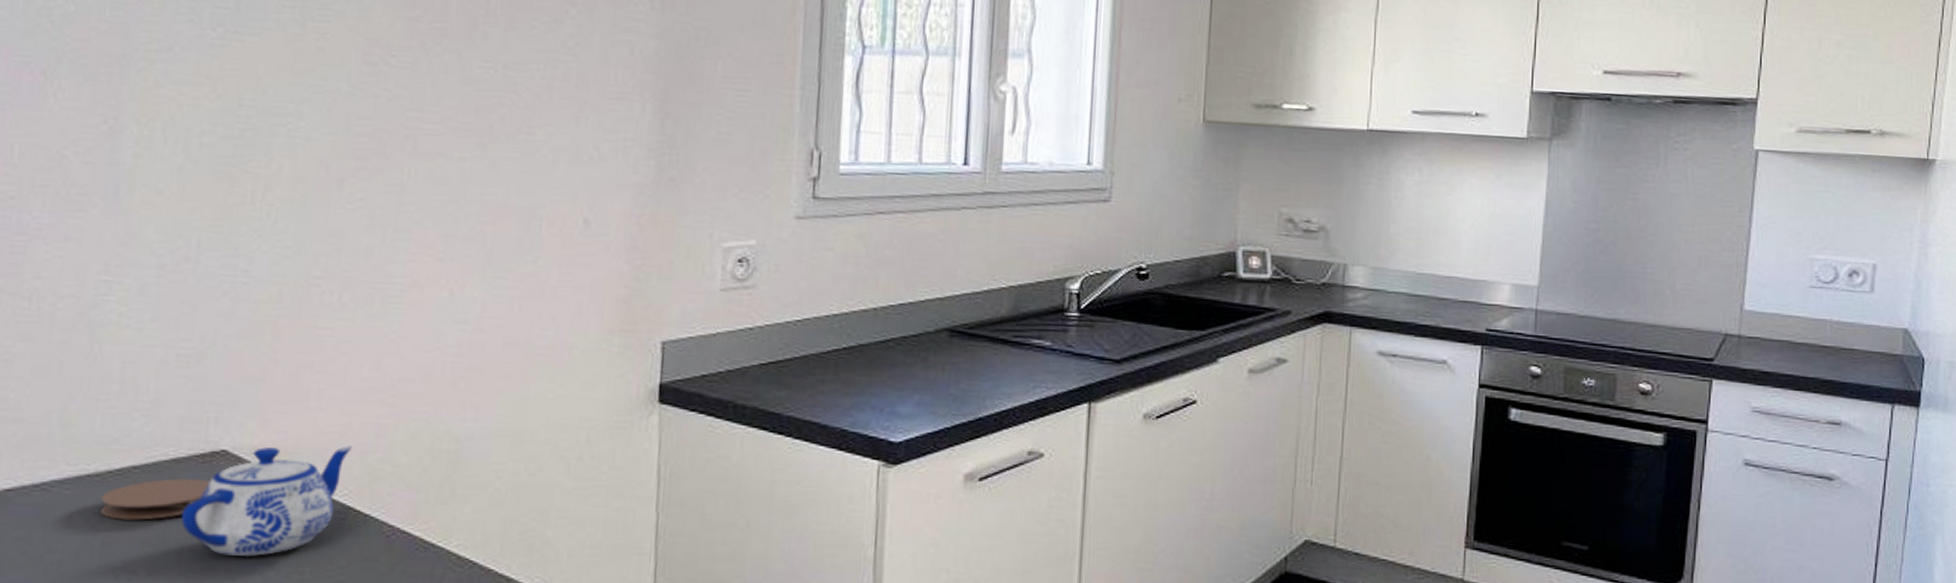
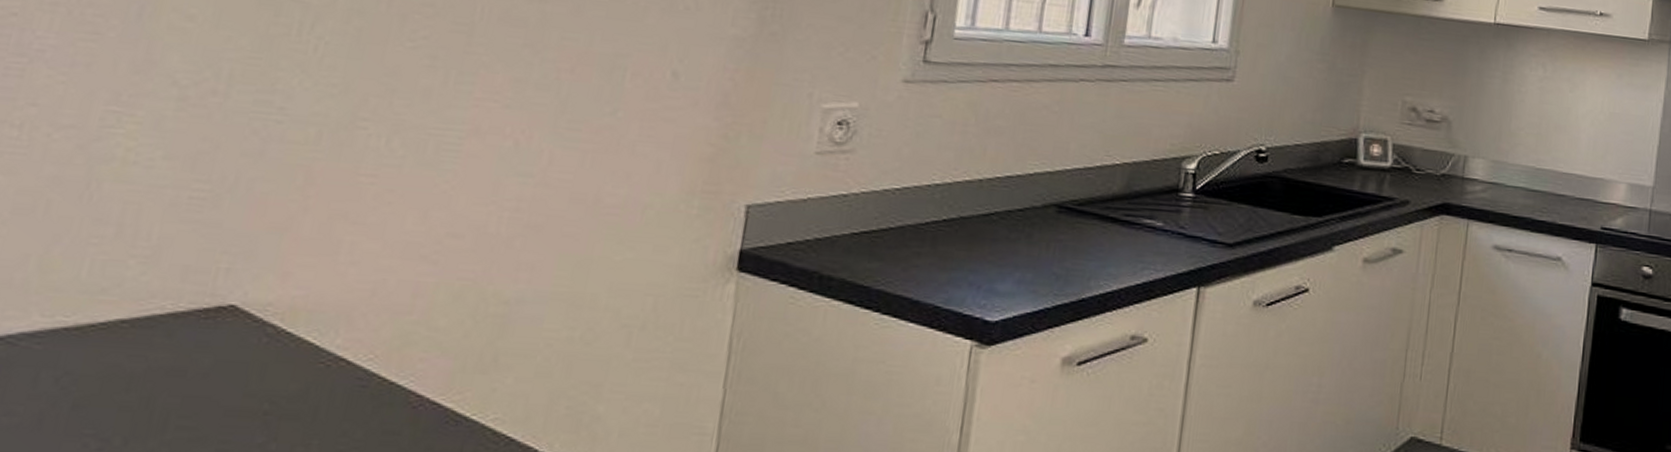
coaster: present [100,477,211,520] -> none [74,335,213,382]
teapot: present [181,446,353,556] -> none [171,304,385,426]

